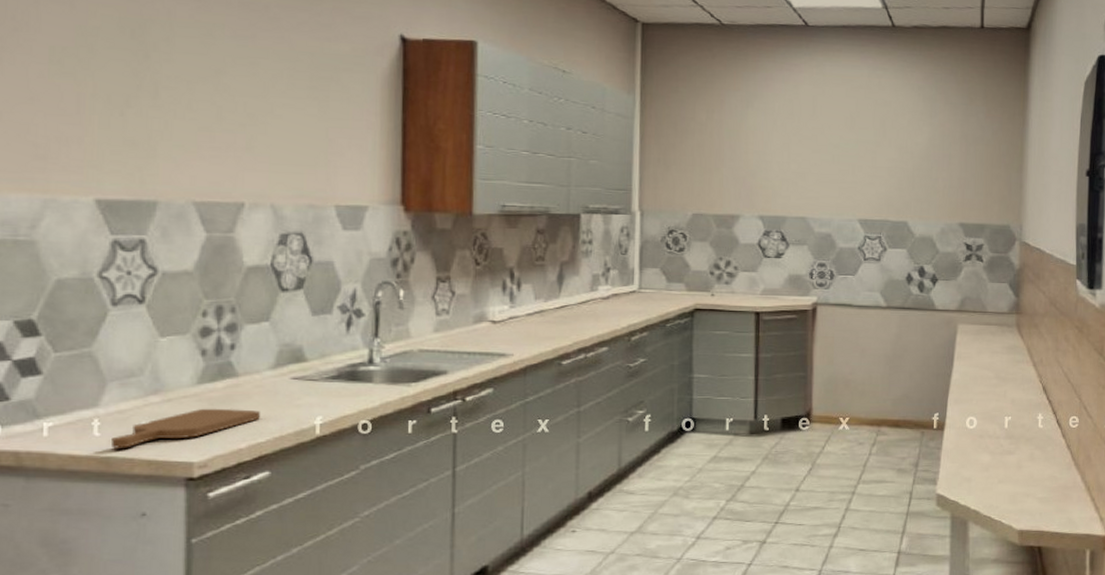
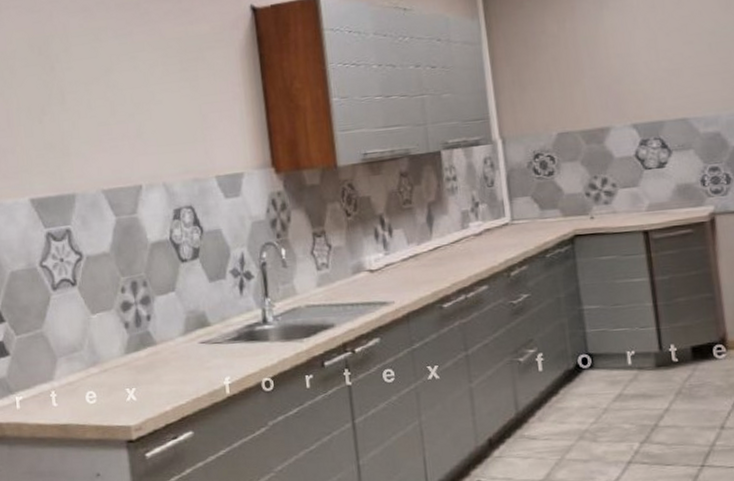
cutting board: present [112,408,261,449] -> none [66,374,180,417]

